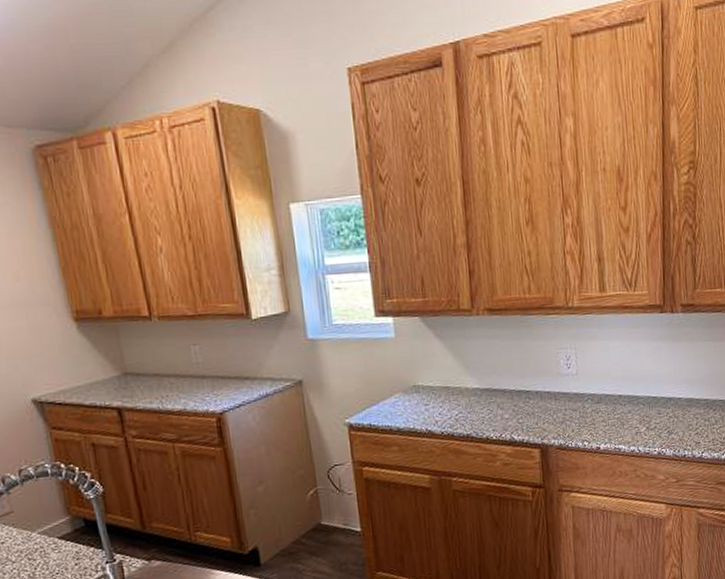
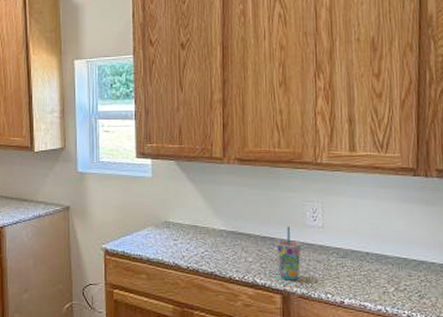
cup: none [532,376,557,433] -> present [276,226,301,281]

